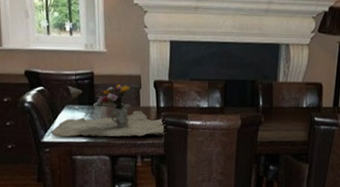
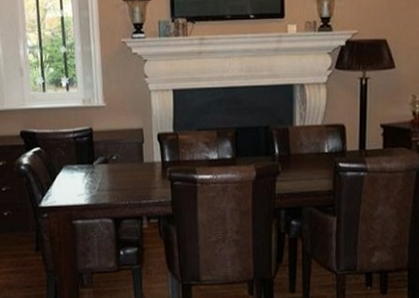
flower arrangement: present [51,84,167,138] -> none [49,140,174,200]

